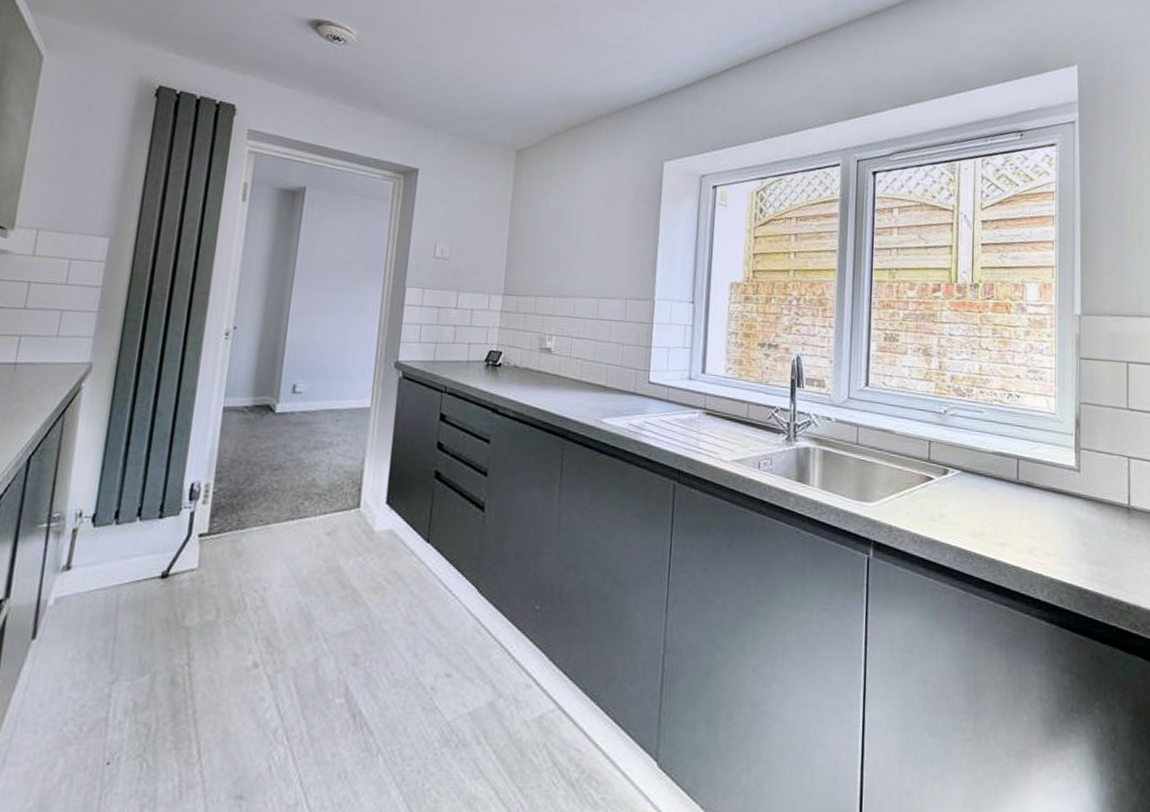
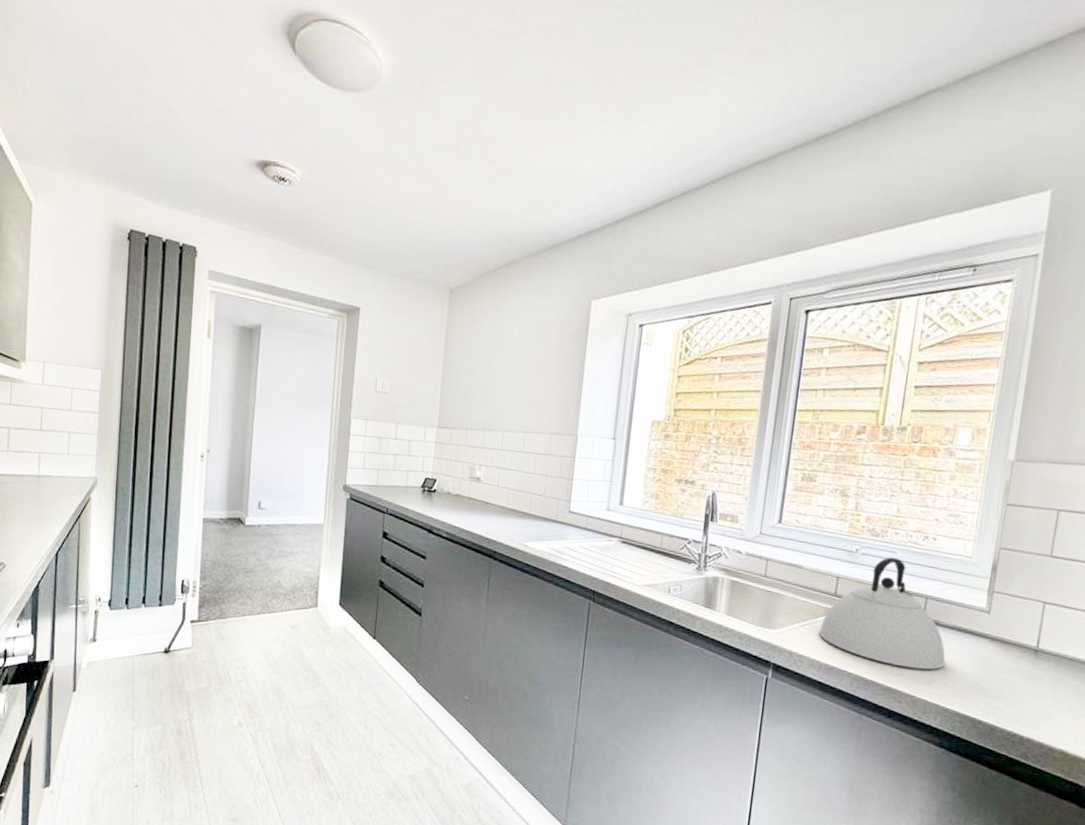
kettle: none [916,417,1044,537] -> present [818,557,945,670]

